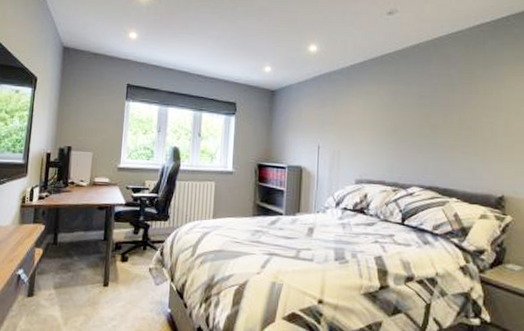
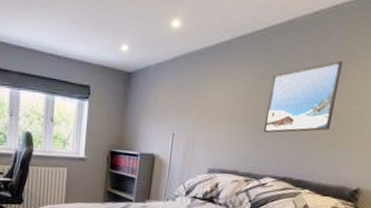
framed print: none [403,79,467,144] -> present [263,61,344,133]

